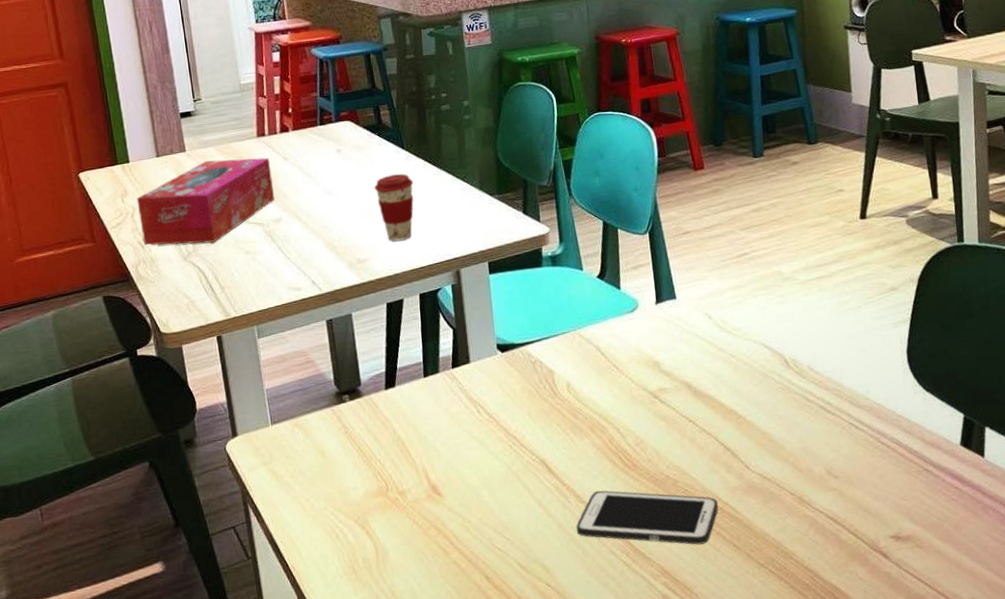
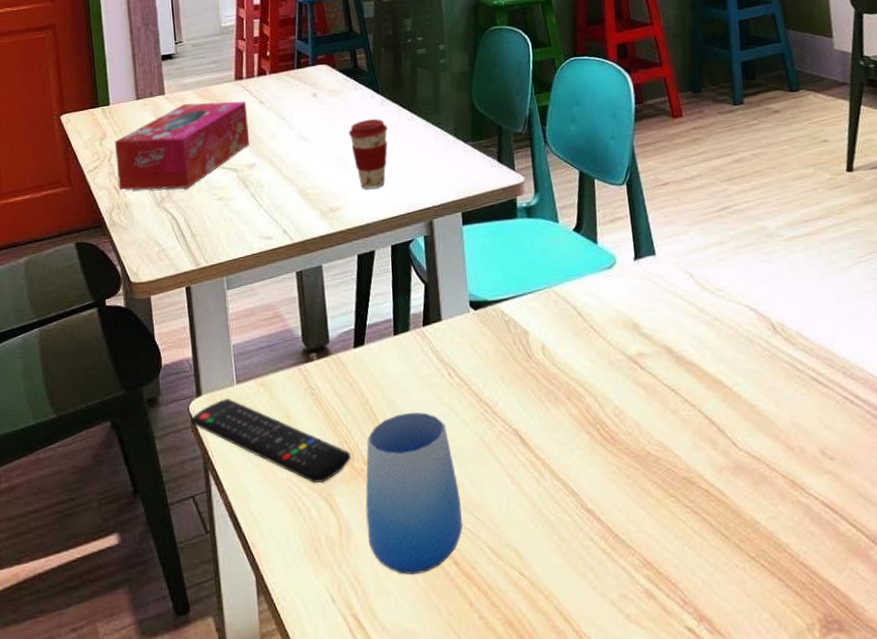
remote control: none [228,438,386,512] -> present [190,398,352,483]
cup: none [400,446,493,590] -> present [365,412,463,576]
cell phone: present [576,490,718,545] -> none [551,466,704,532]

